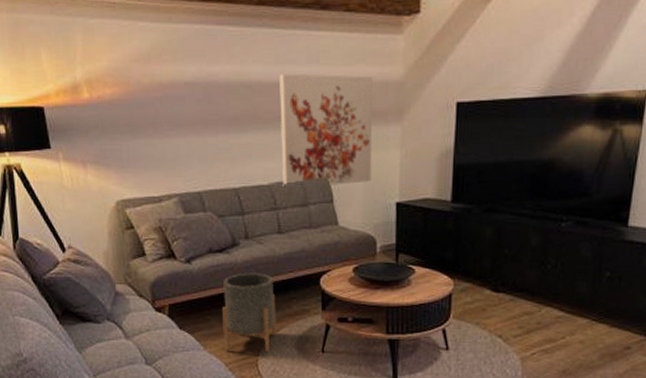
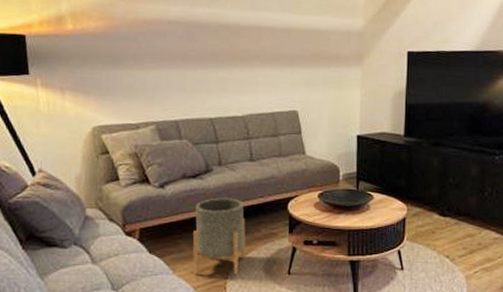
wall art: present [280,73,373,187] -> none [255,19,337,119]

